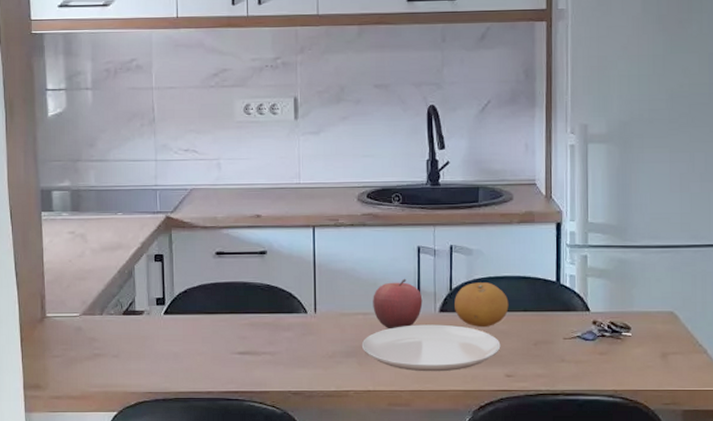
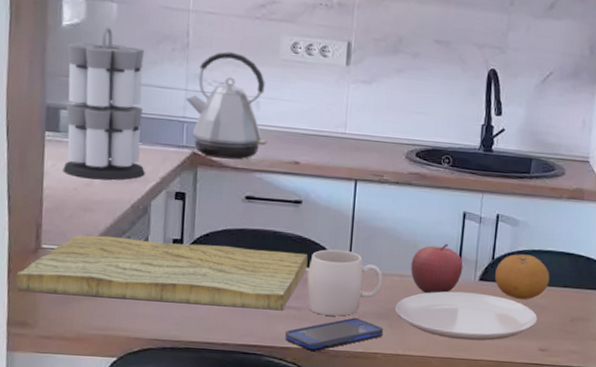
cutting board: none [27,300,277,357] -> present [16,235,308,311]
spice rack: none [53,112,127,251] -> present [63,26,145,180]
kettle: none [155,121,231,219] -> present [185,51,267,159]
mobile phone: none [263,358,353,393] -> present [285,317,384,351]
mug: none [278,294,348,358] -> present [307,249,383,316]

